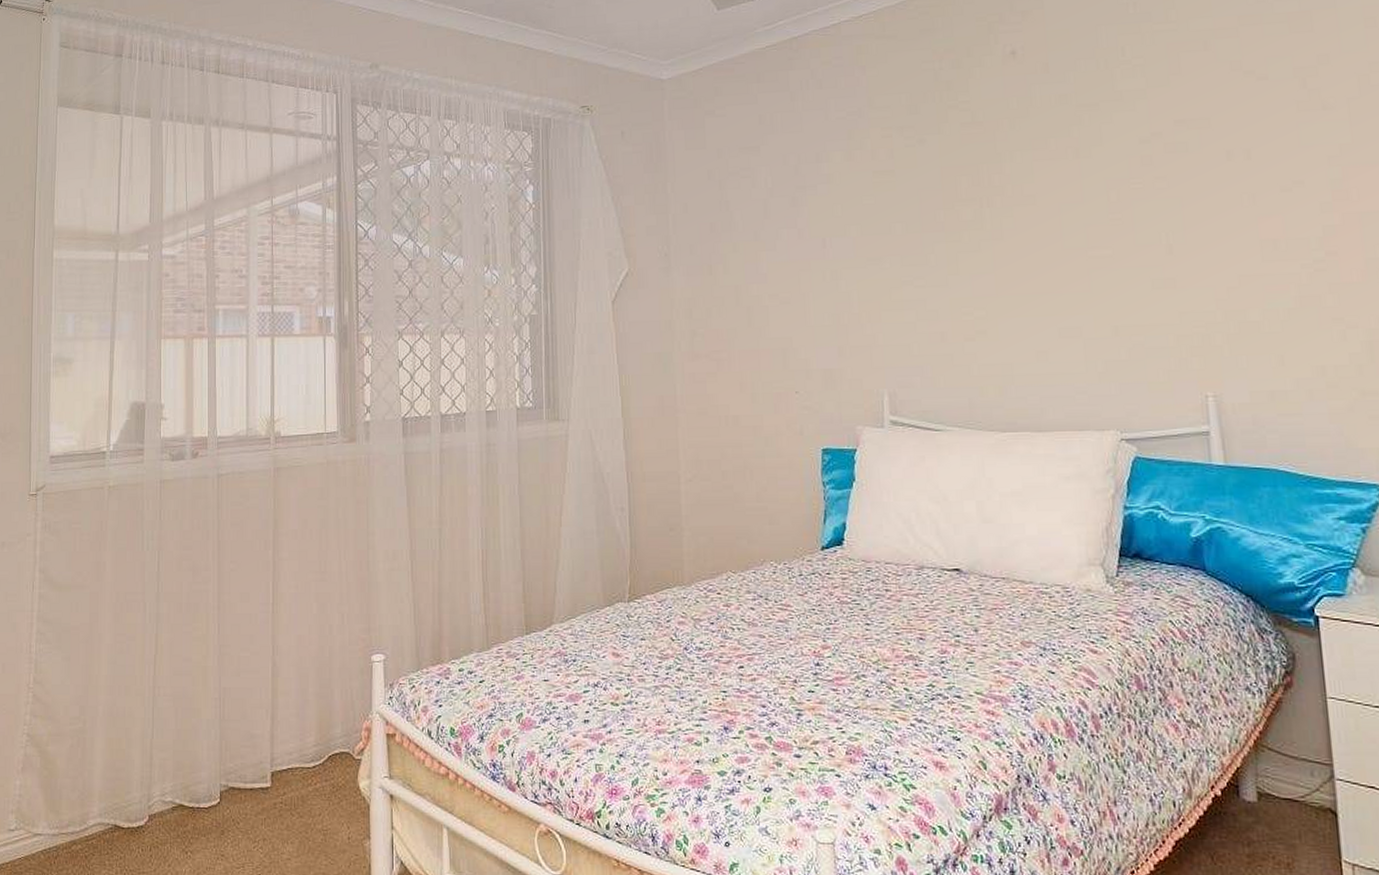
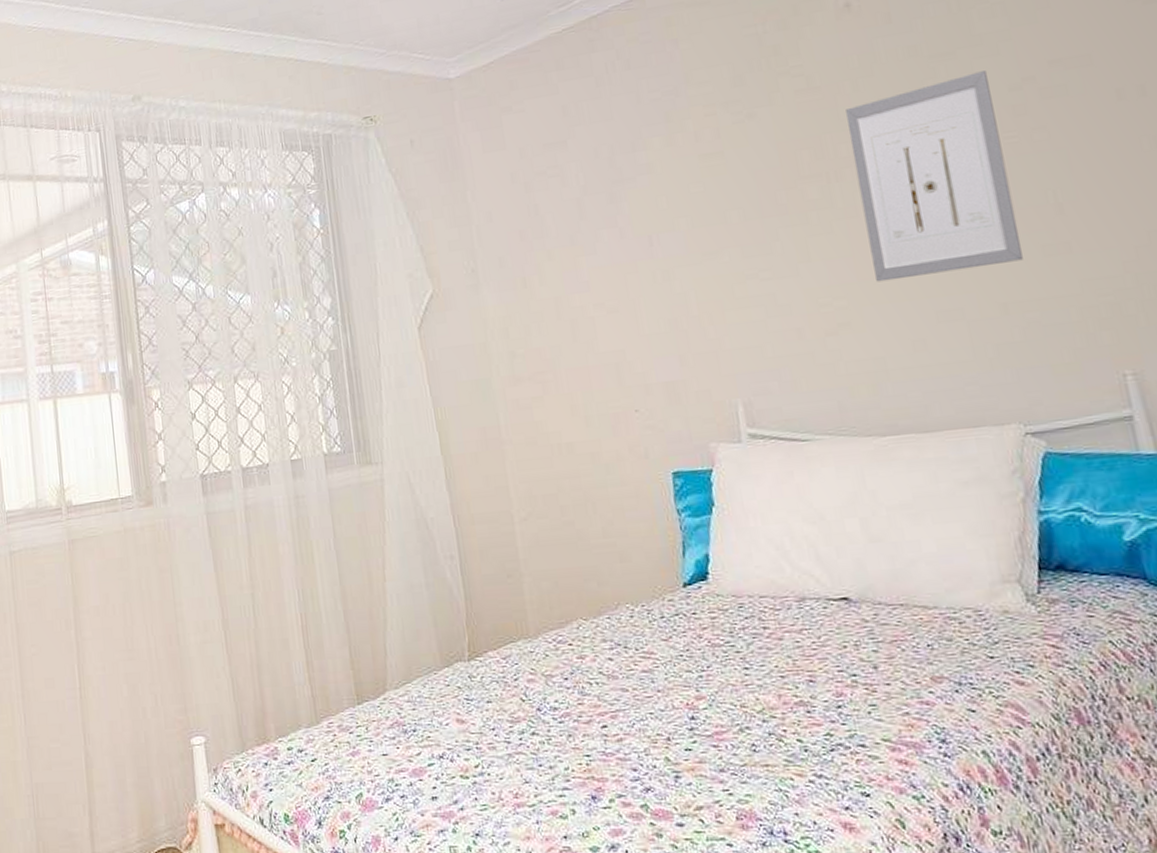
wall art: none [1002,123,1135,298] -> present [846,71,1023,282]

